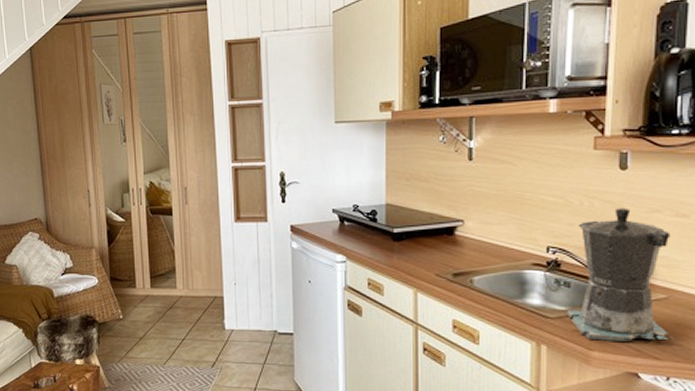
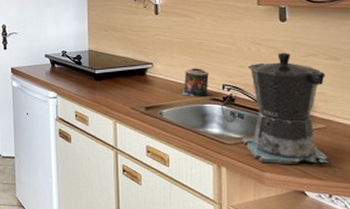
candle: none [498,226,531,262] -> present [182,68,209,97]

